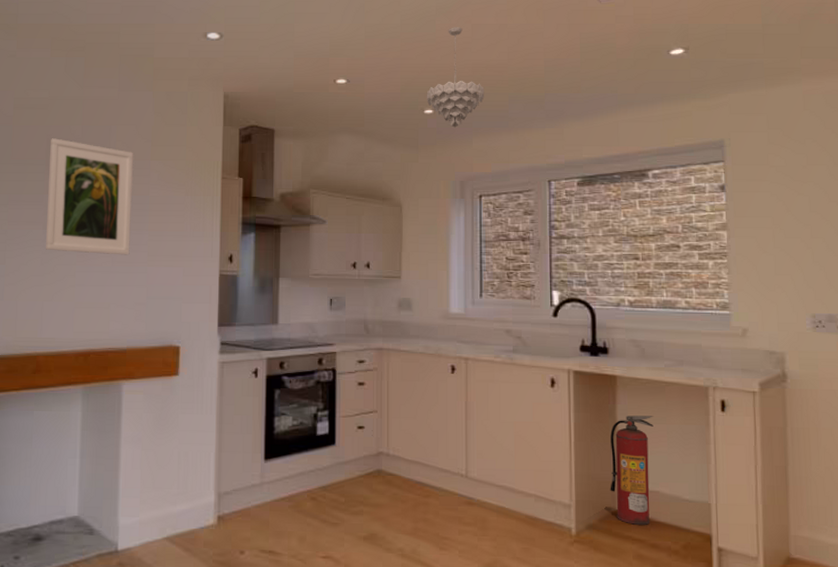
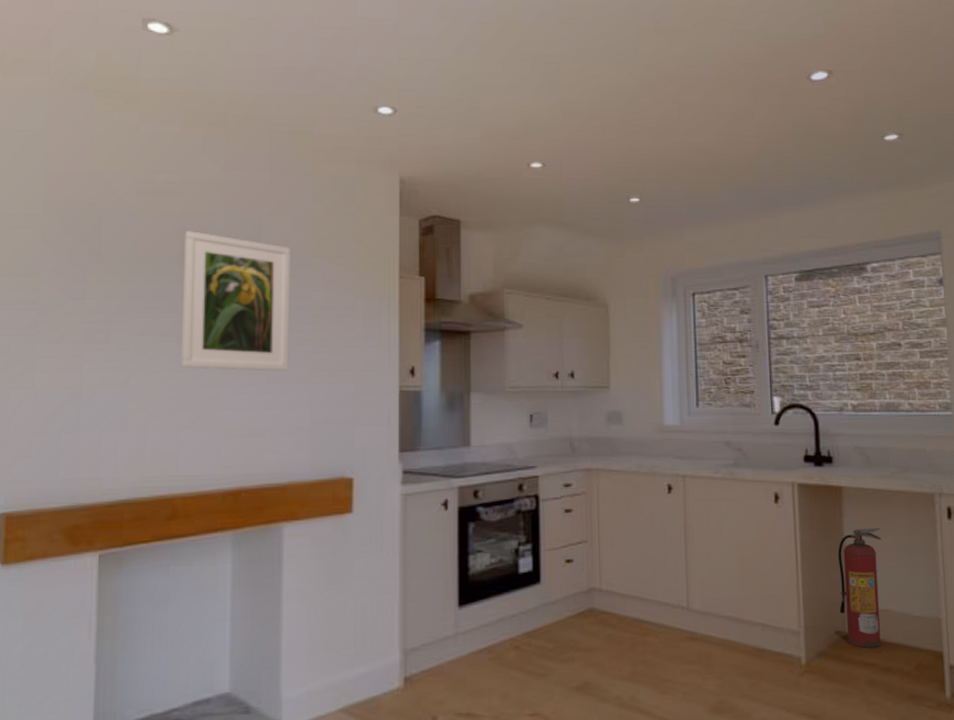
pendant light: present [426,27,485,128] -> none [631,106,695,218]

